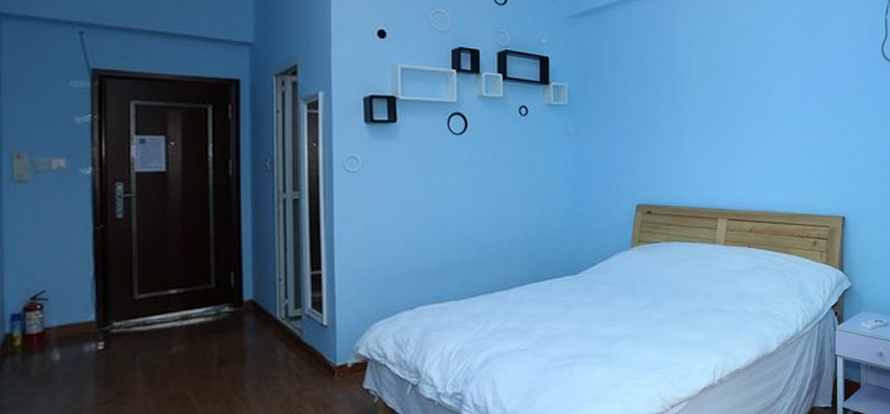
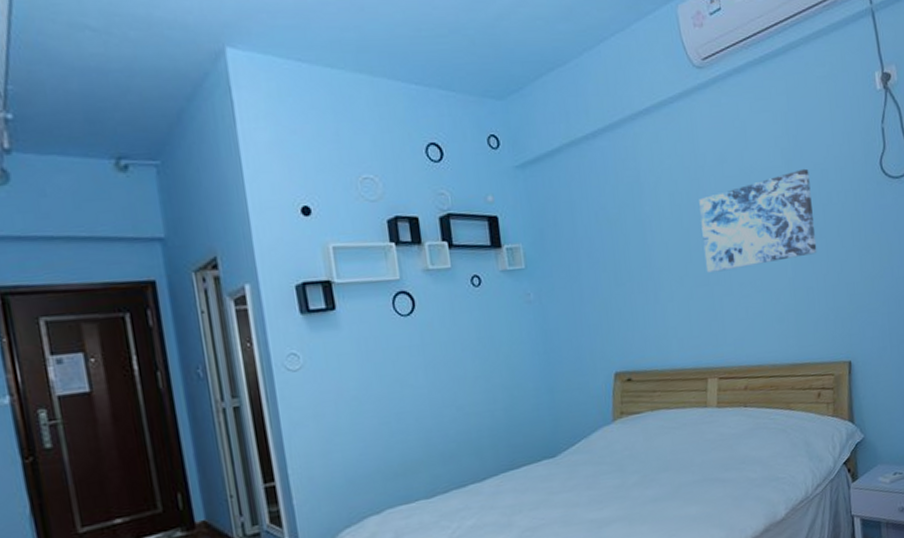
wall art: none [724,46,823,126] -> present [699,168,817,273]

